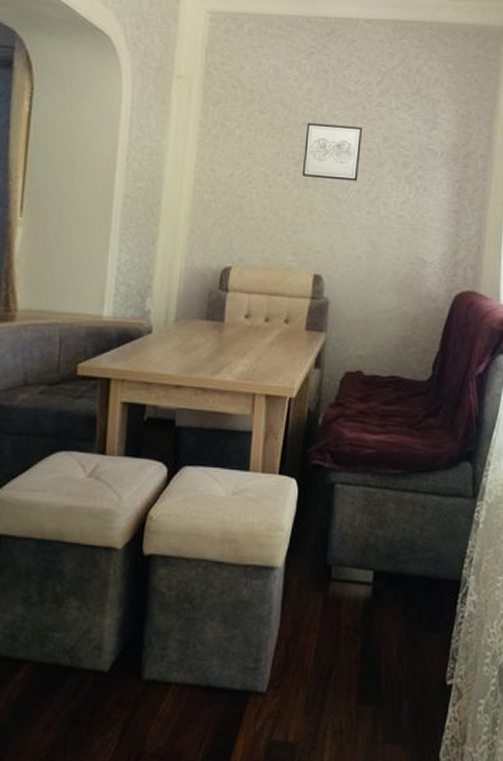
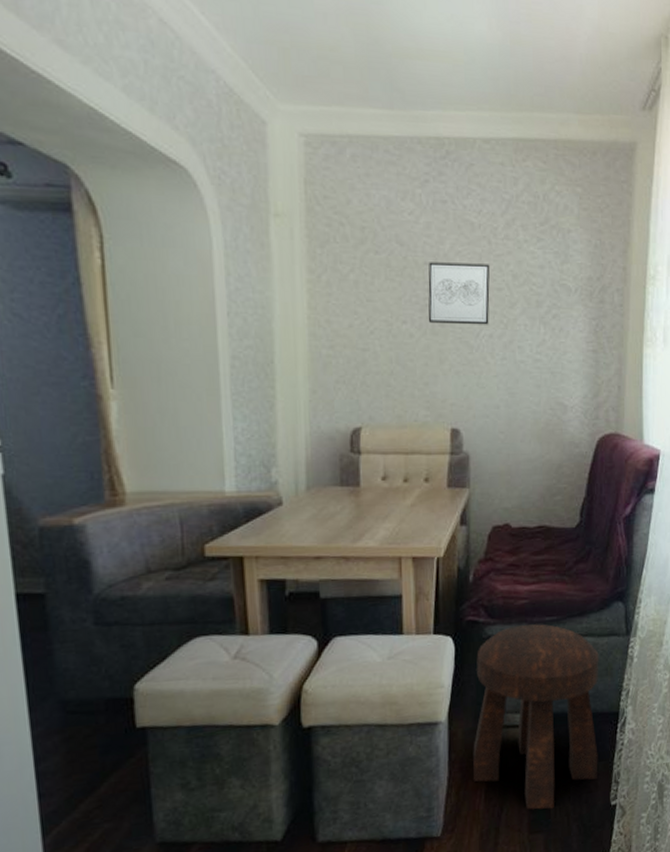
stool: none [303,475,443,679] -> present [472,624,599,810]

